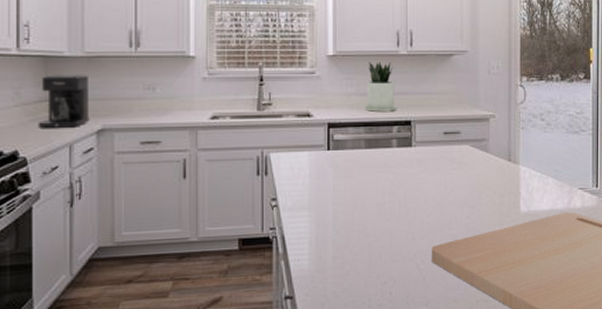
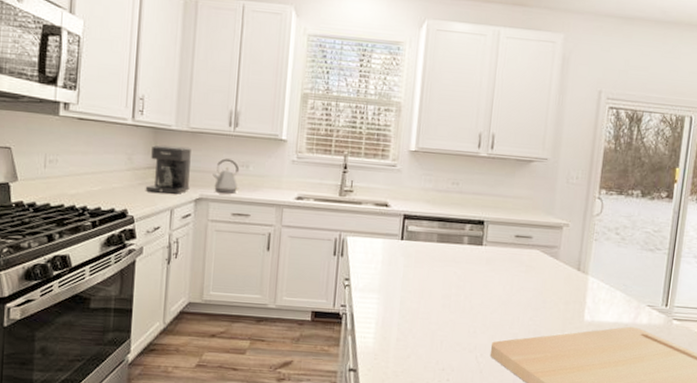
kettle: none [115,82,147,122] -> present [212,158,240,195]
planter: present [365,62,397,112] -> none [440,160,473,210]

